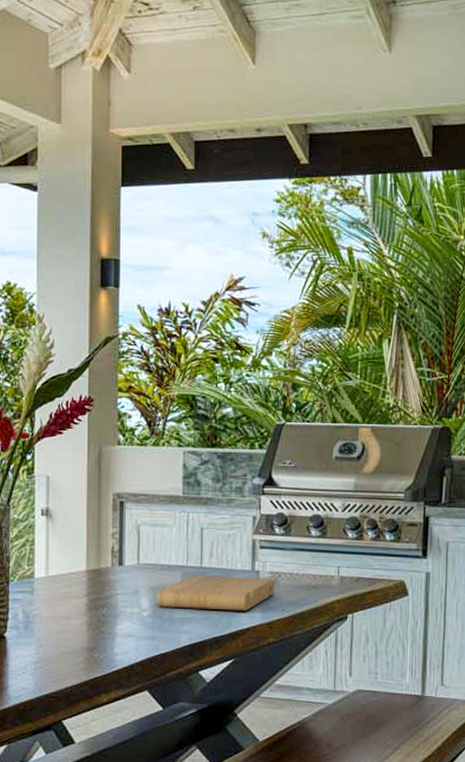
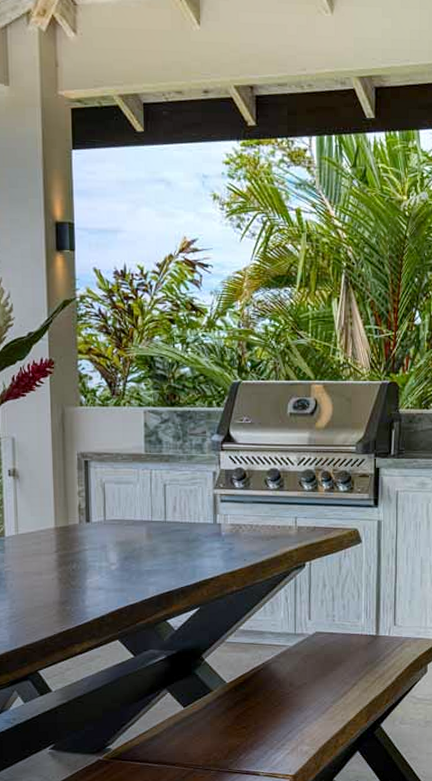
cutting board: present [156,576,276,611] -> none [123,529,237,562]

